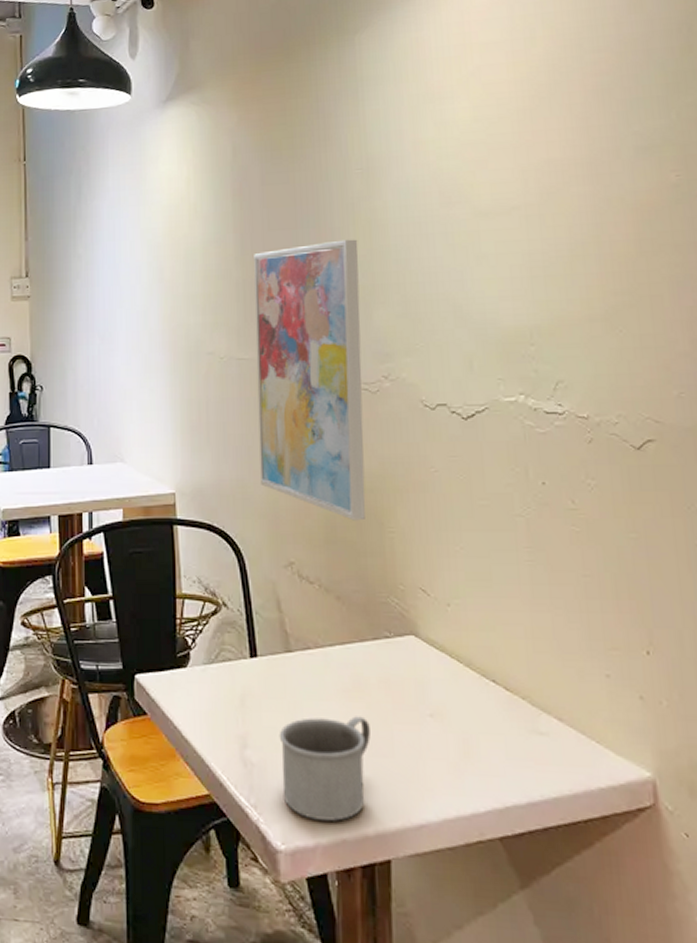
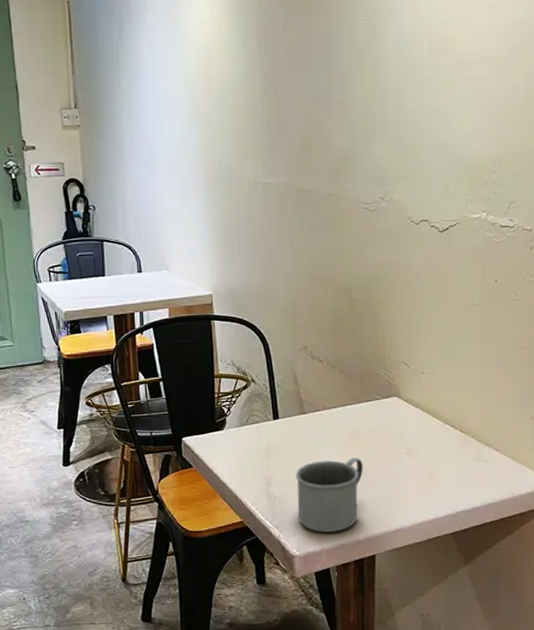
wall art: present [254,239,366,521] -> none [276,81,364,313]

